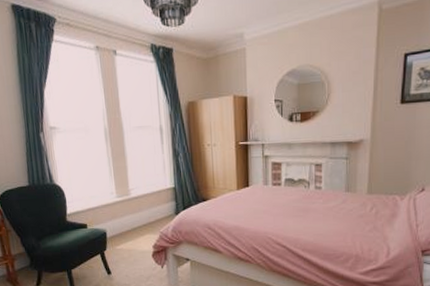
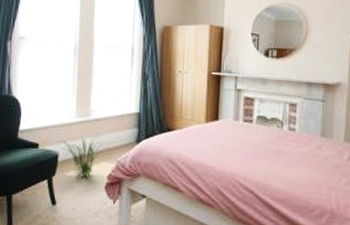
decorative plant: none [101,213,146,250] -> present [55,136,103,178]

